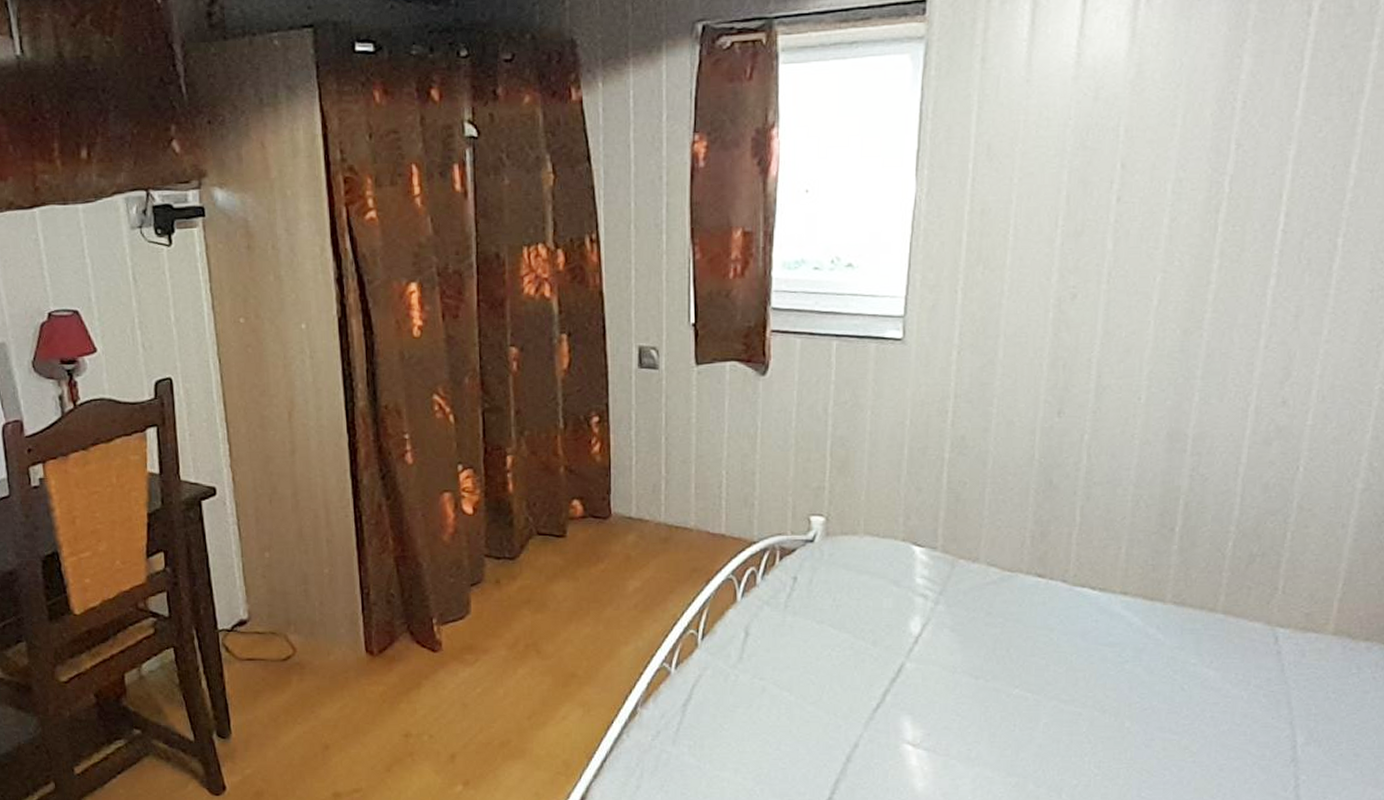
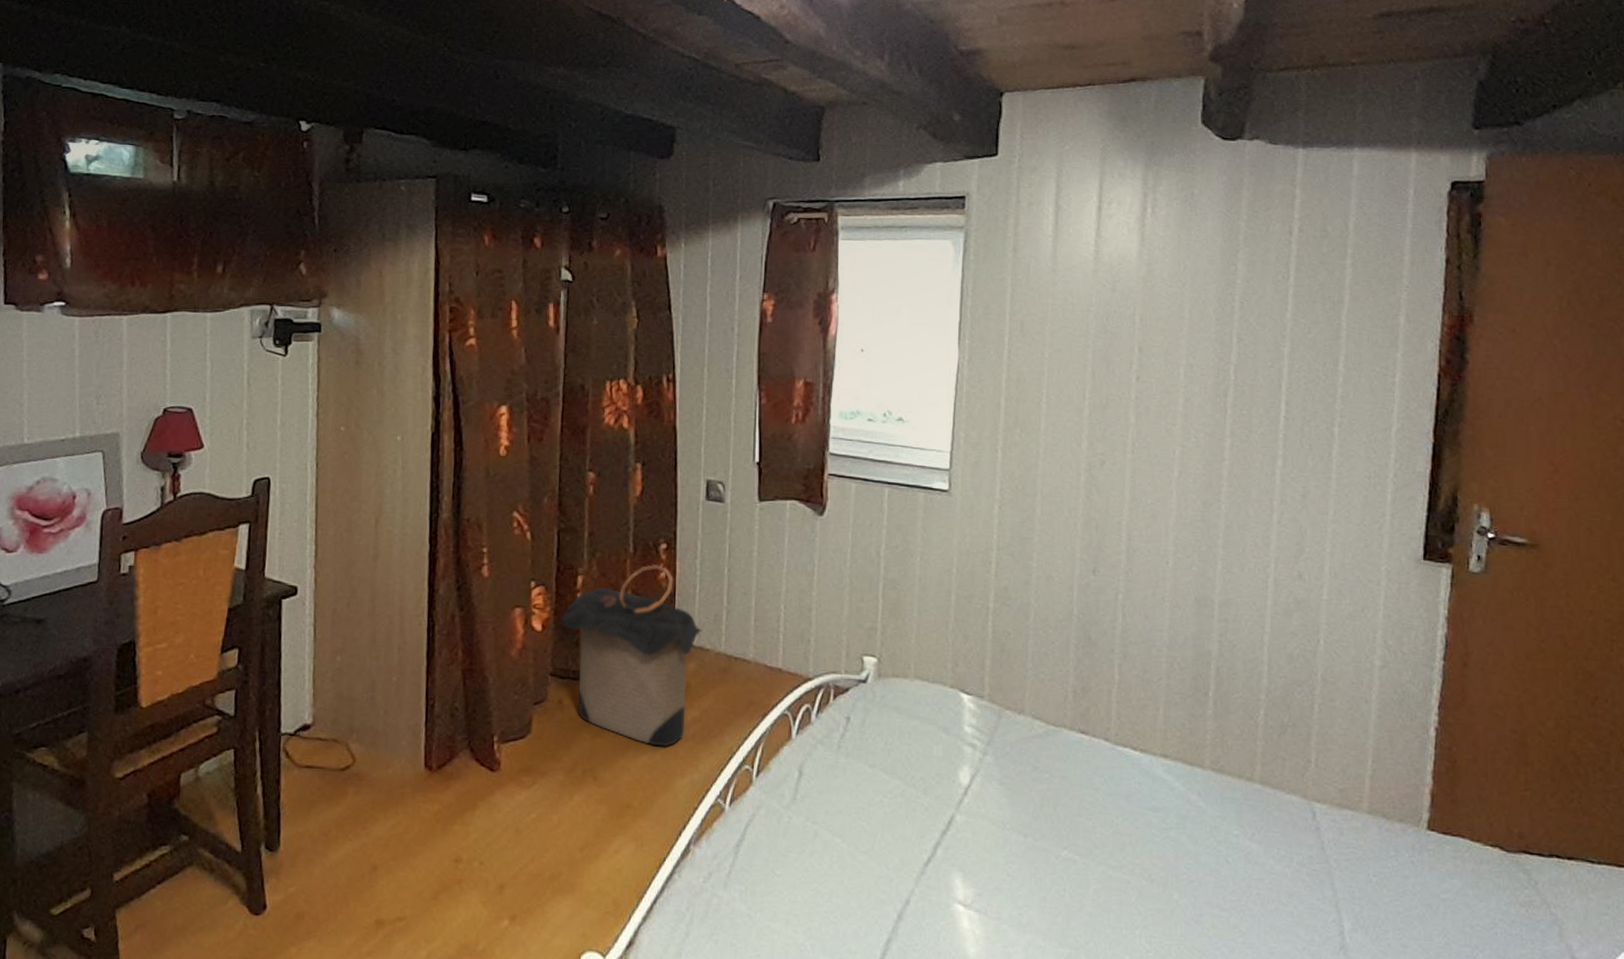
laundry hamper: none [492,439,641,618] -> present [561,565,703,747]

